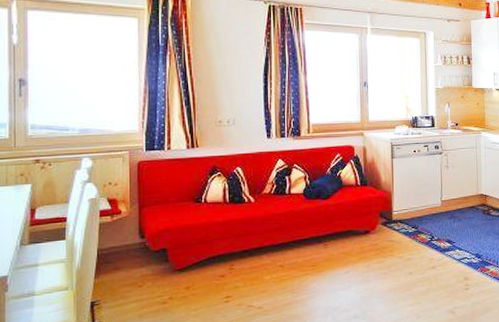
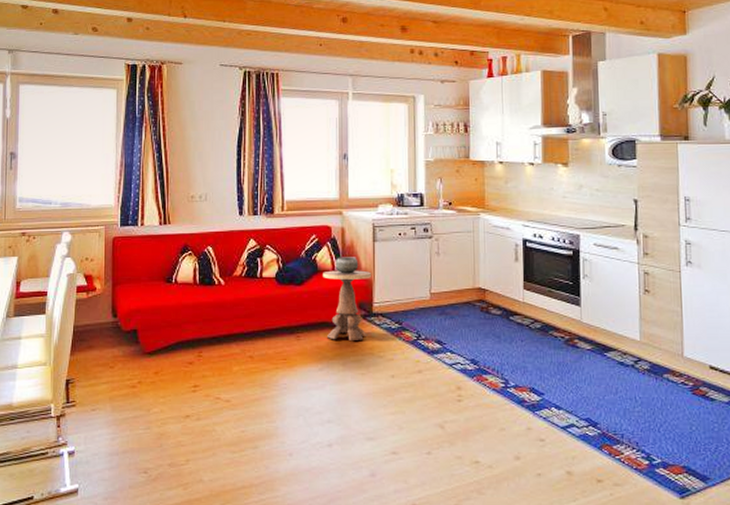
side table: none [347,172,391,246] -> present [323,257,372,340]

